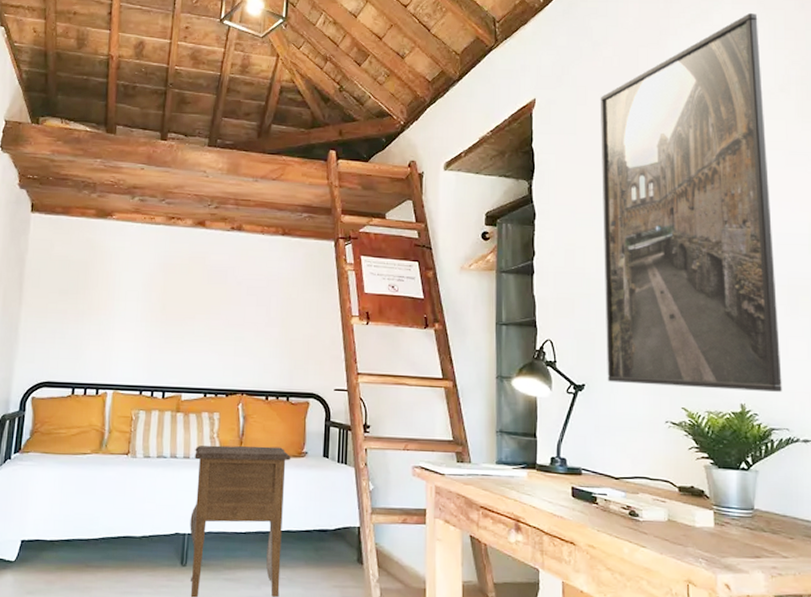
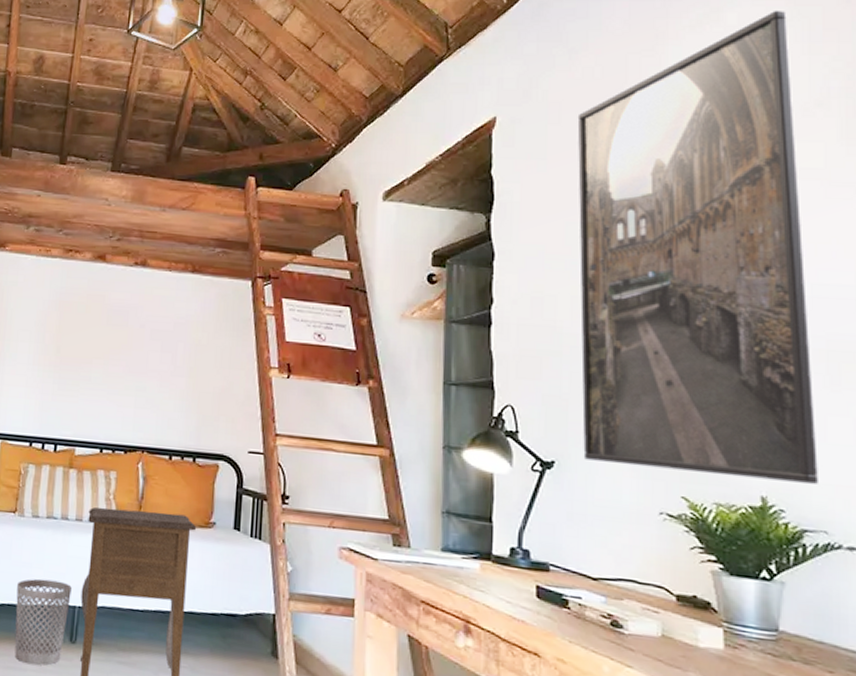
wastebasket: none [130,511,181,589] -> present [14,578,72,666]

